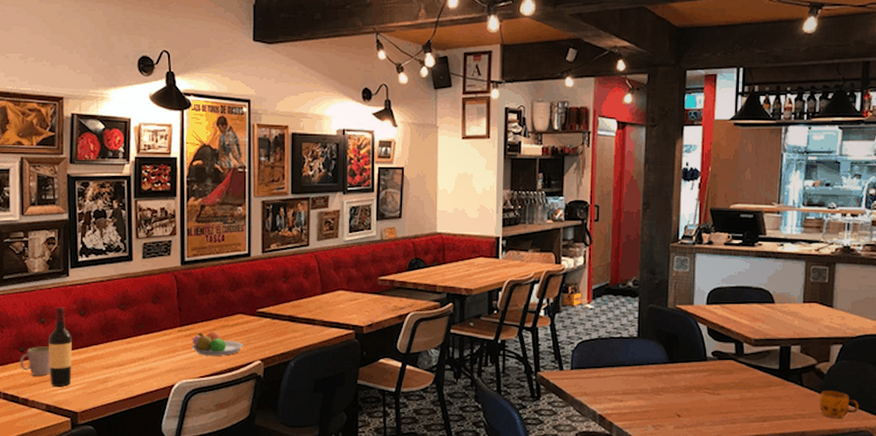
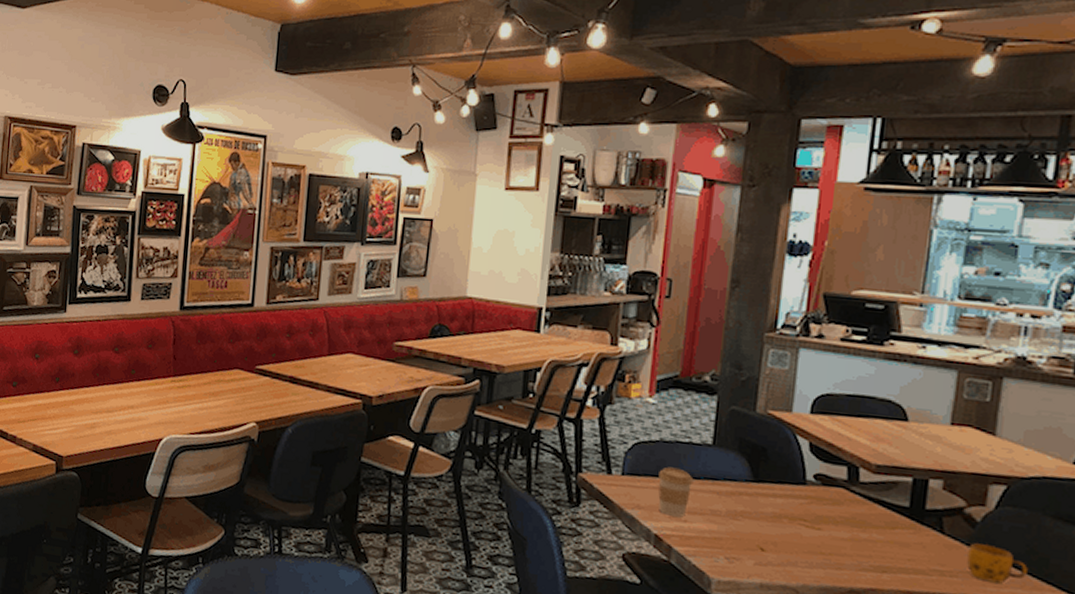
mug: present [20,345,51,376] -> none [11,382,42,414]
wine bottle: present [49,307,72,386] -> none [39,343,64,428]
fruit bowl: present [192,331,244,356] -> none [184,384,239,413]
coffee cup: none [599,359,625,398] -> present [658,467,694,517]

